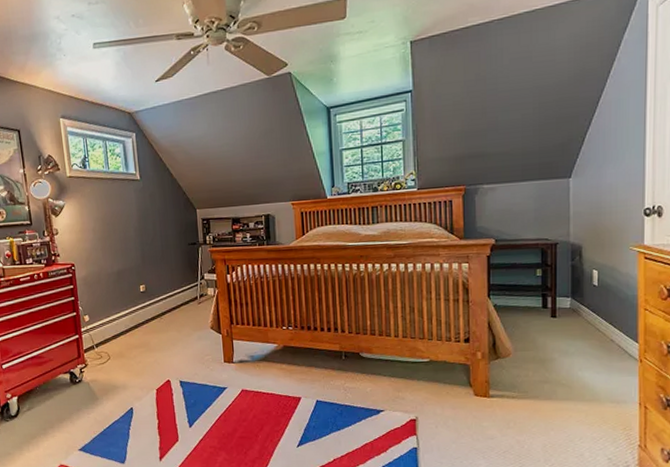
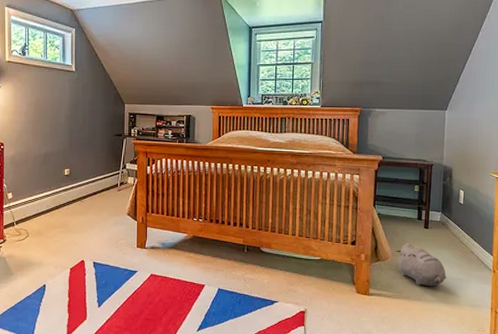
plush toy: none [518,336,581,383] -> present [396,243,446,286]

